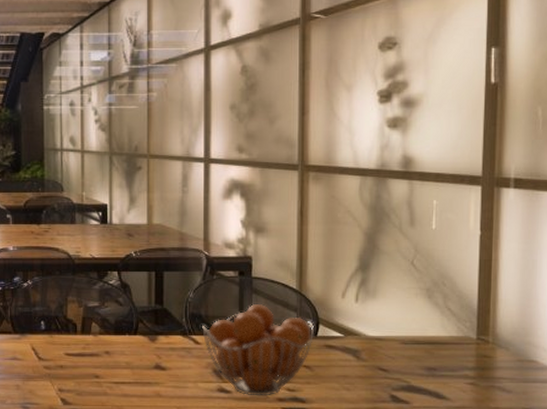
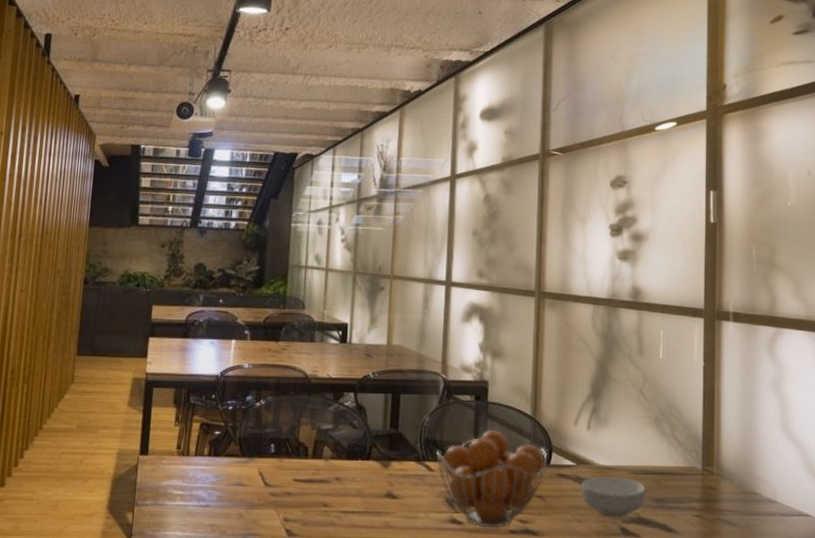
cereal bowl: none [350,345,417,386] -> present [582,475,646,518]

